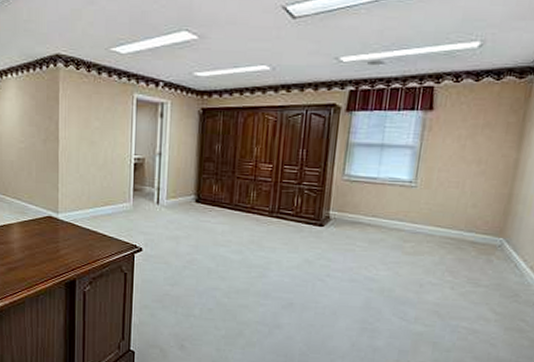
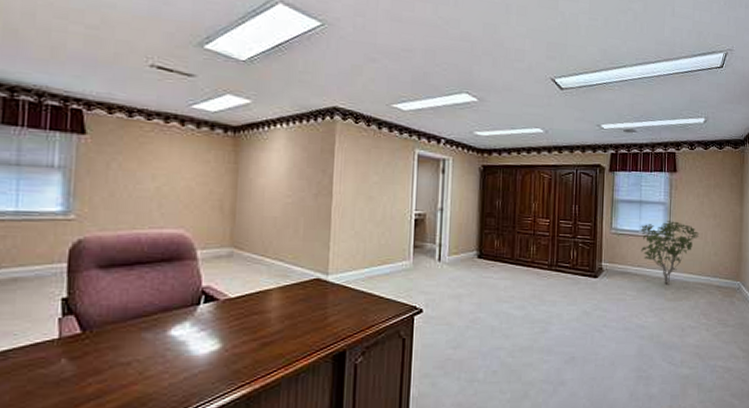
shrub: none [377,167,456,238] -> present [640,221,700,285]

